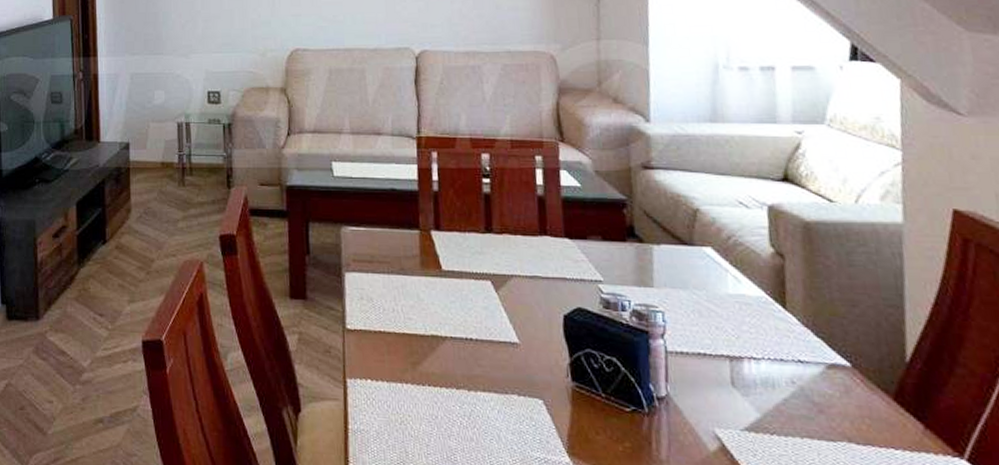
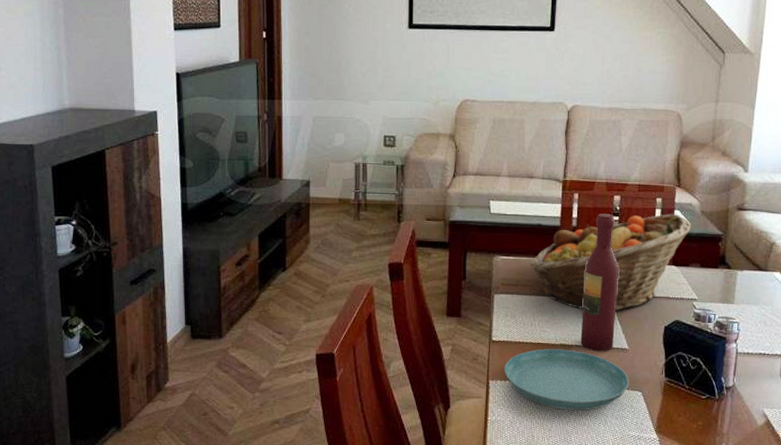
saucer: none [364,340,526,422] -> present [504,348,630,411]
fruit basket: none [384,174,584,294] -> present [529,214,691,311]
wine bottle: none [454,175,500,345] -> present [580,214,619,351]

